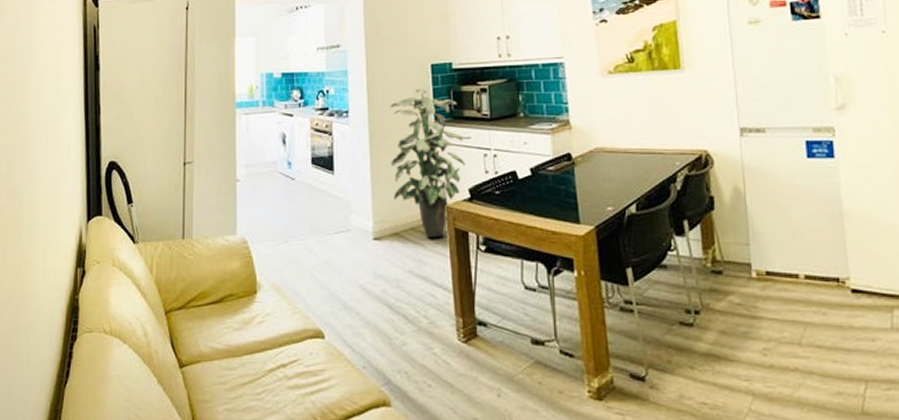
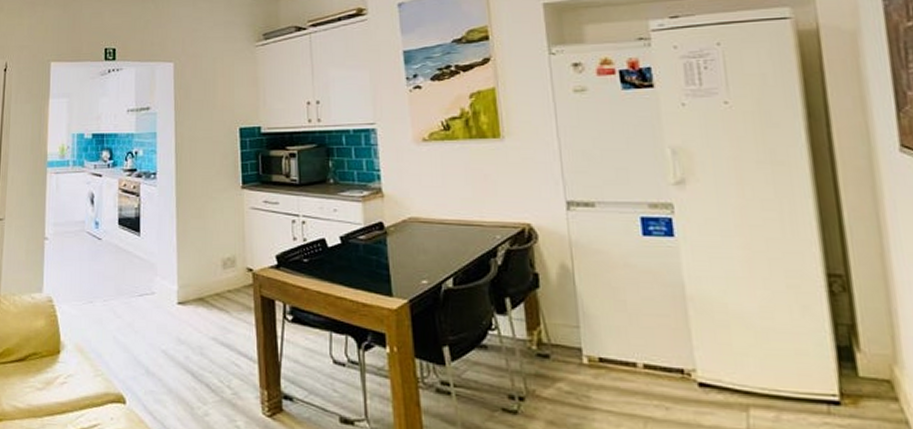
indoor plant: present [390,88,465,237] -> none [197,151,273,304]

